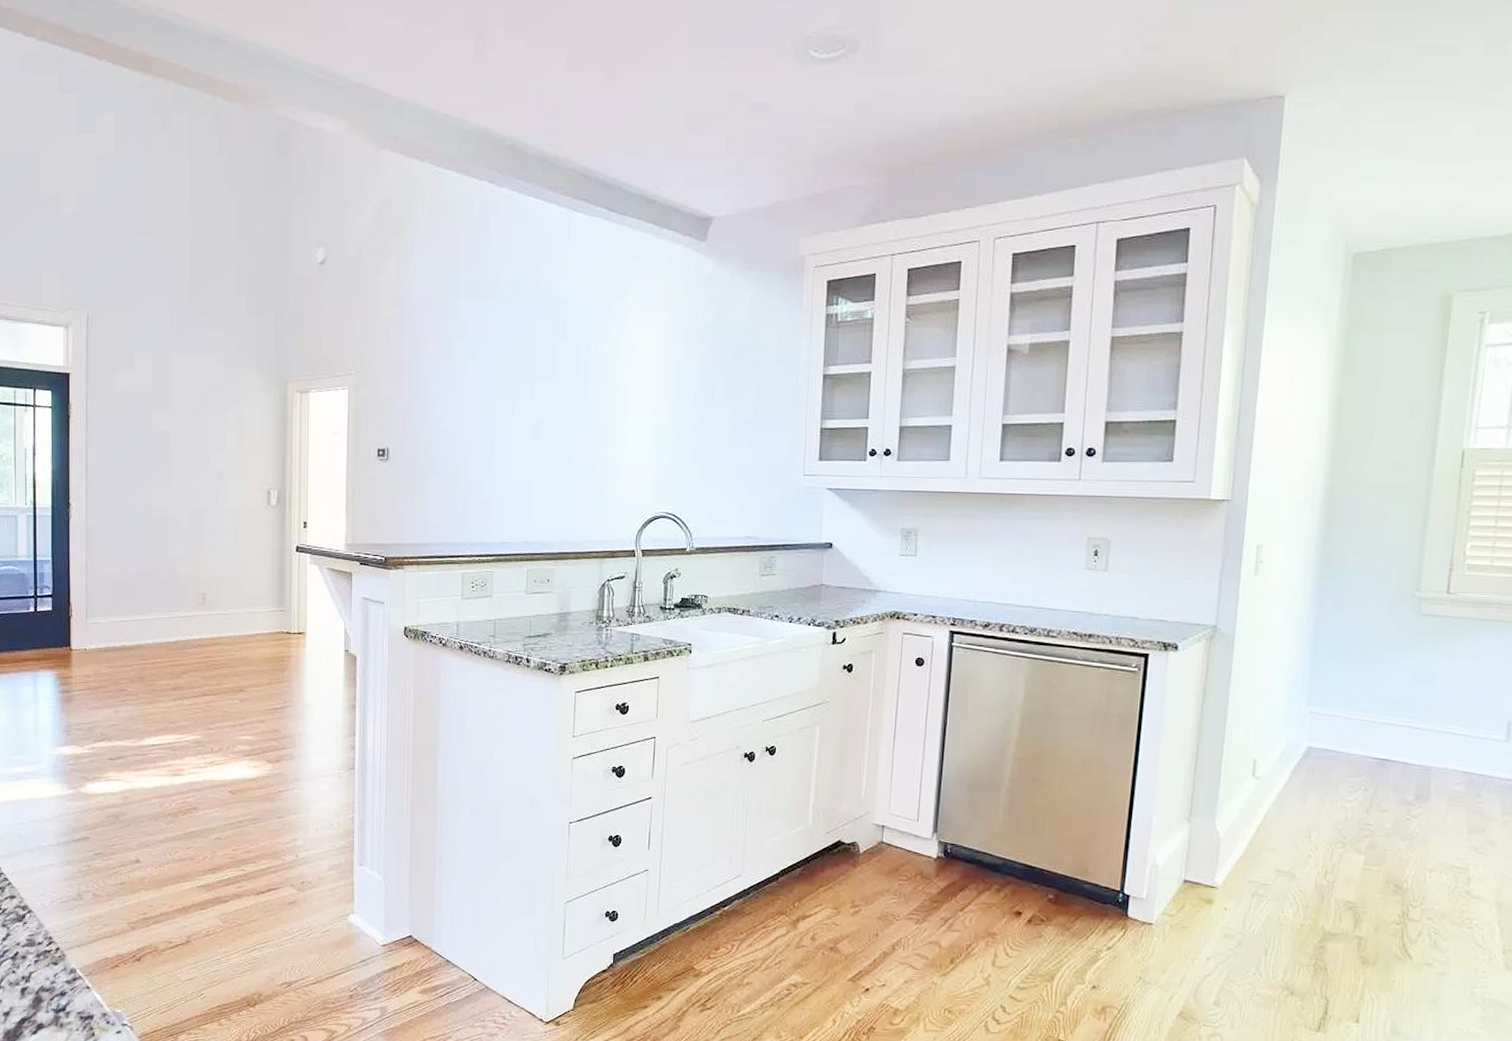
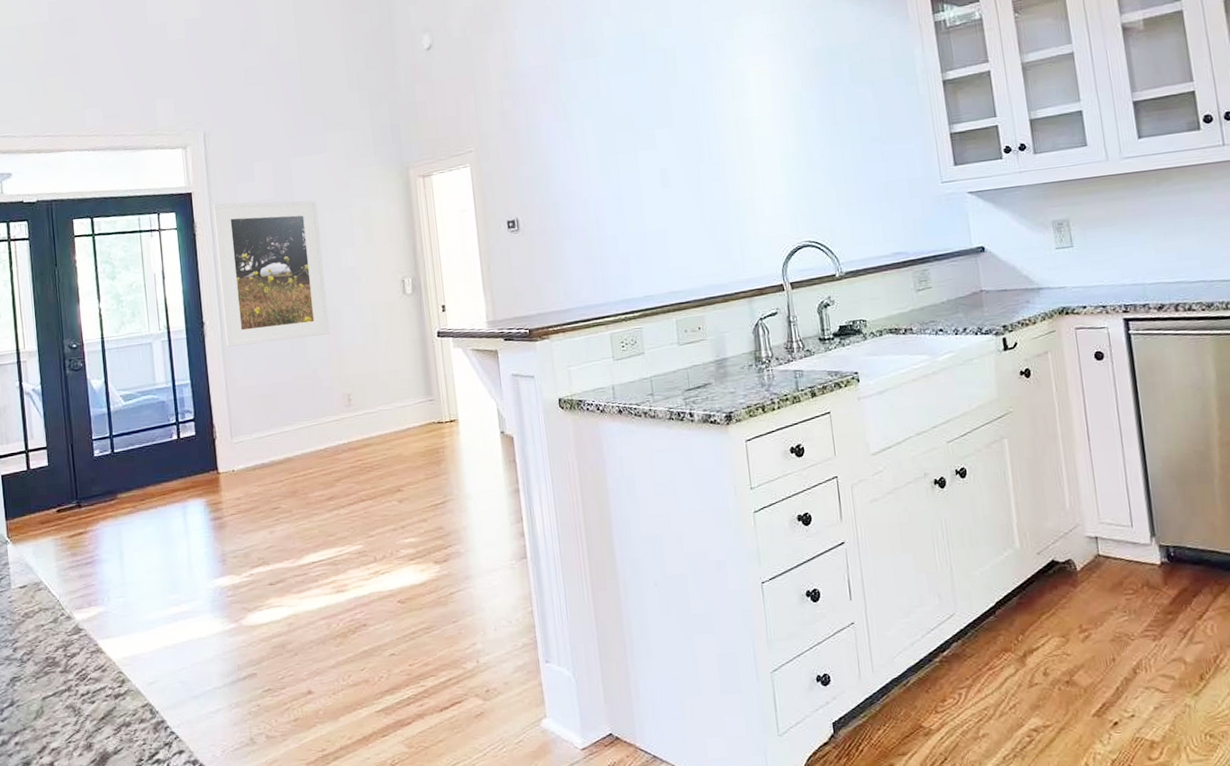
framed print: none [89,388,193,533] -> present [212,200,330,347]

